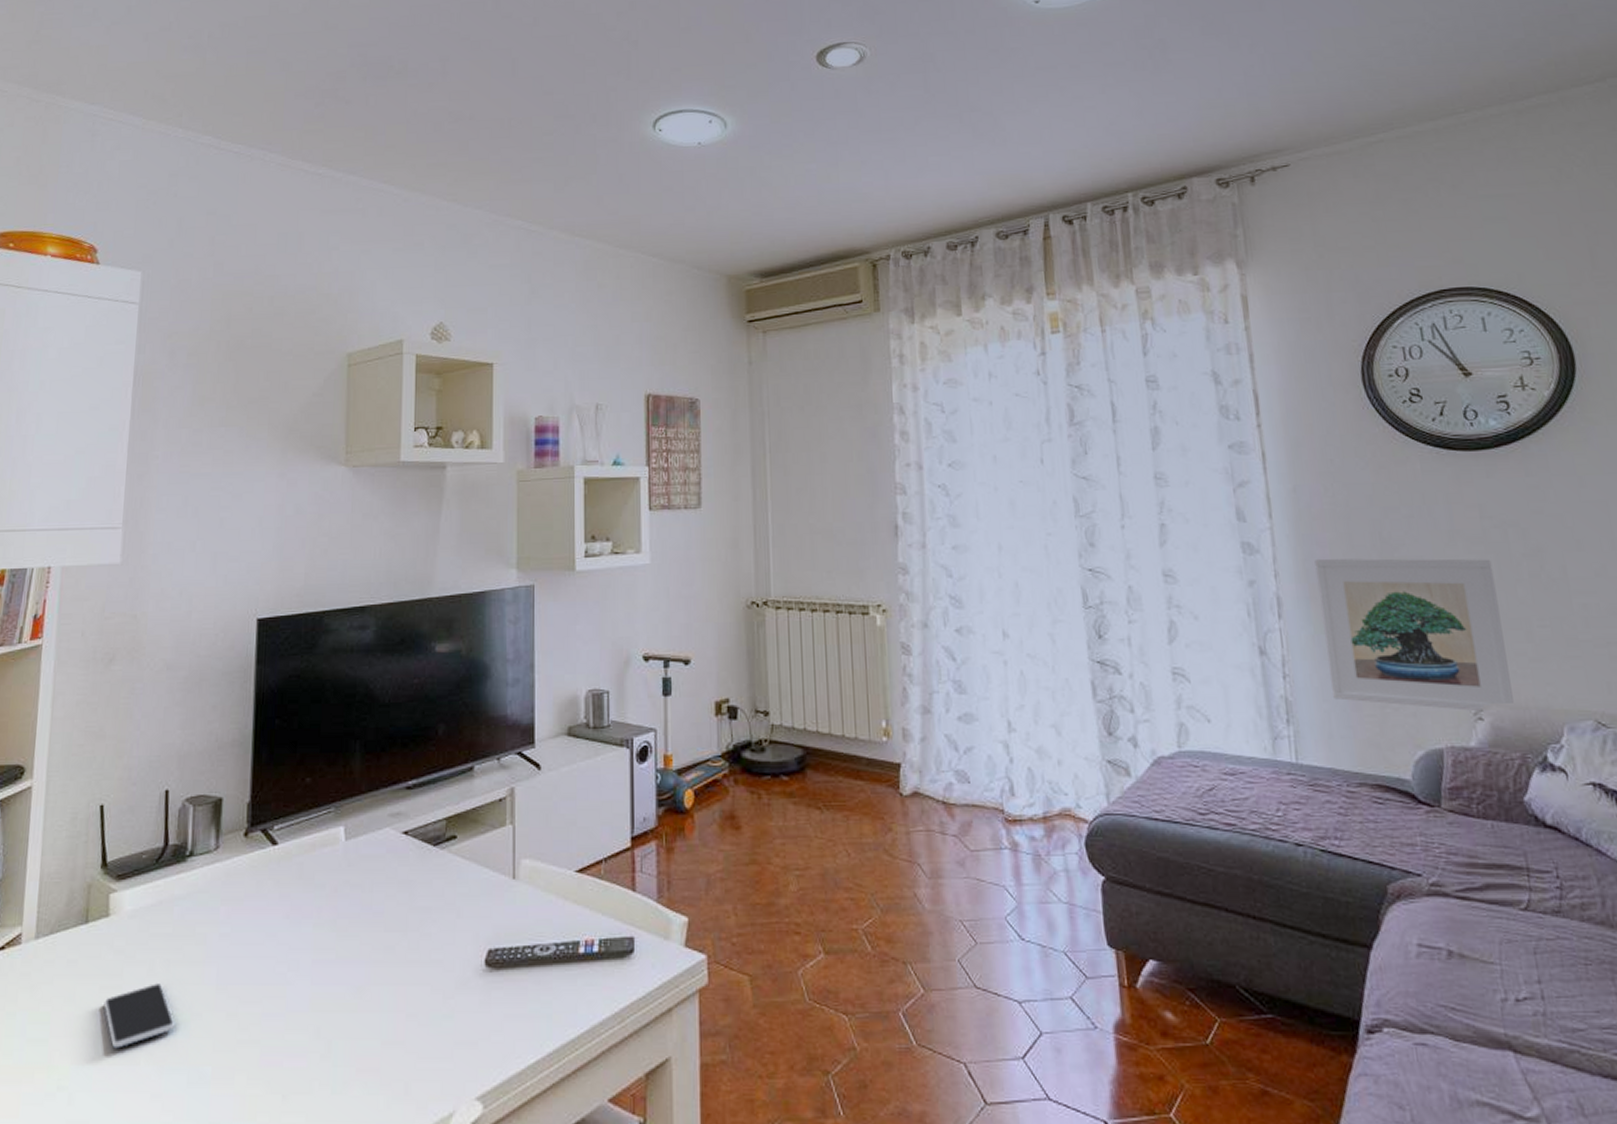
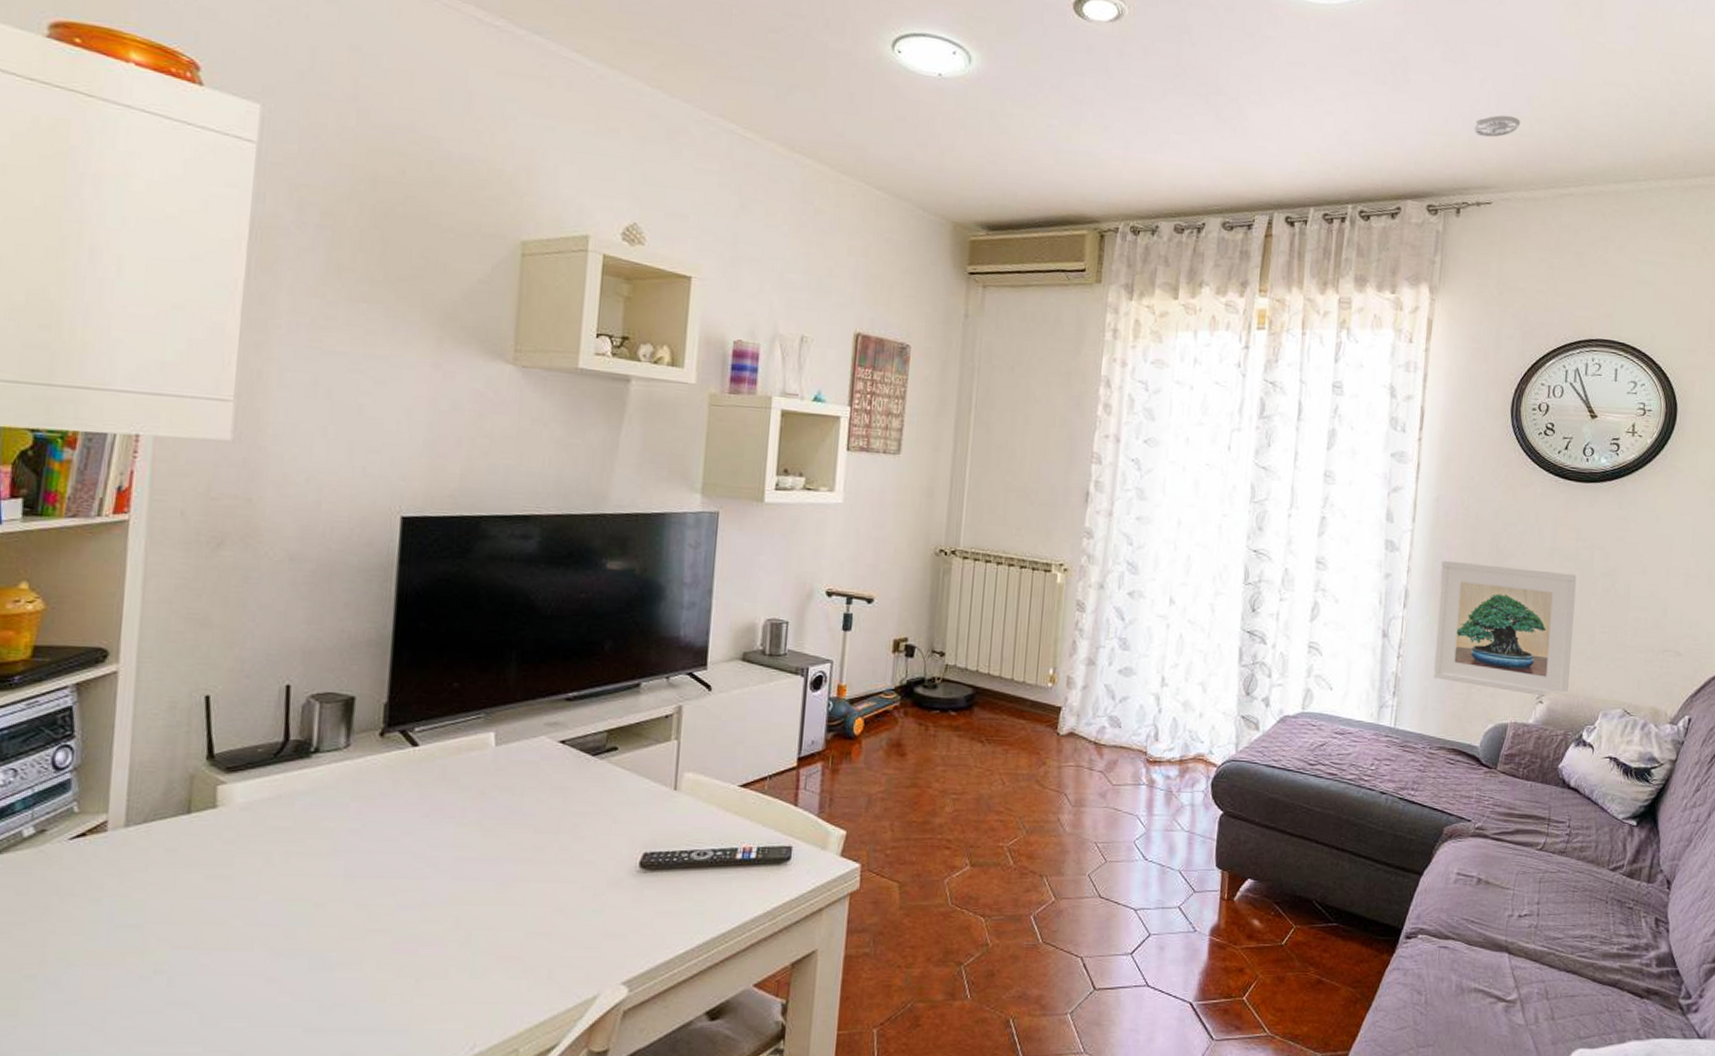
smartphone: present [104,984,176,1049] -> none [210,874,296,935]
smoke detector: none [1252,74,1305,100] -> present [1473,115,1521,138]

